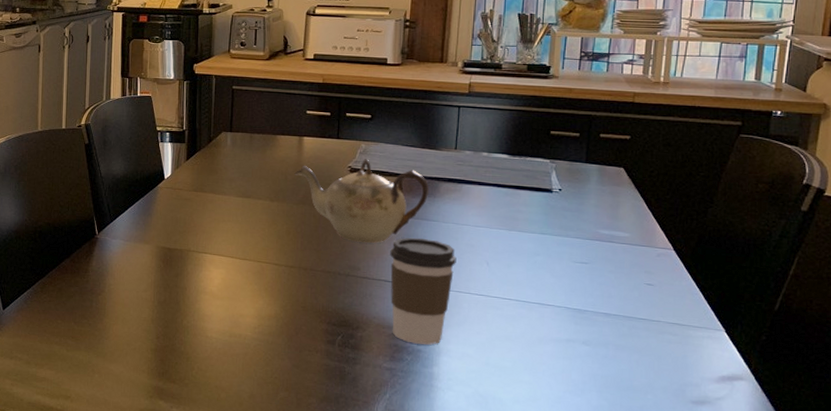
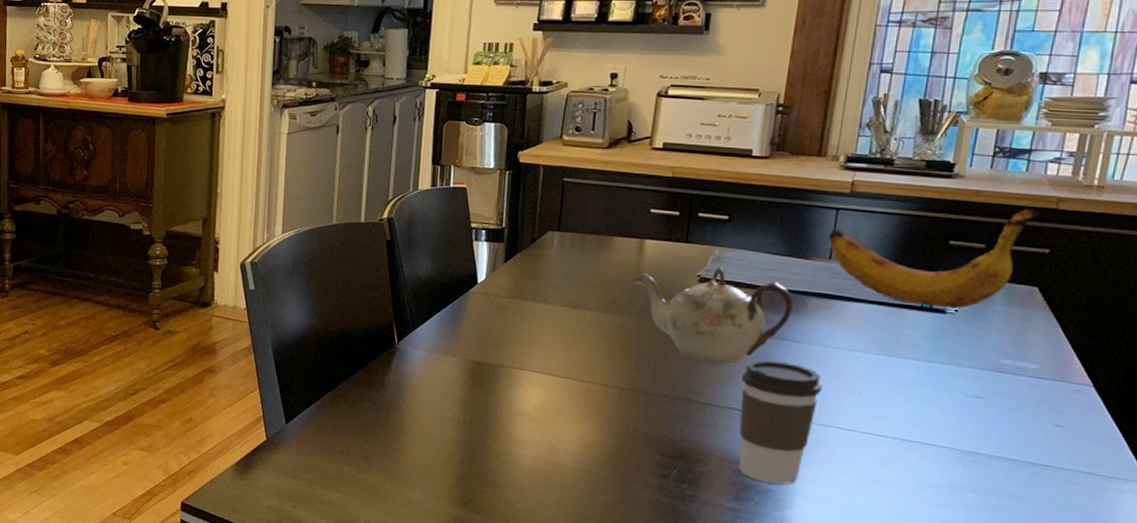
banana: none [453,102,620,189] -> present [828,208,1040,310]

